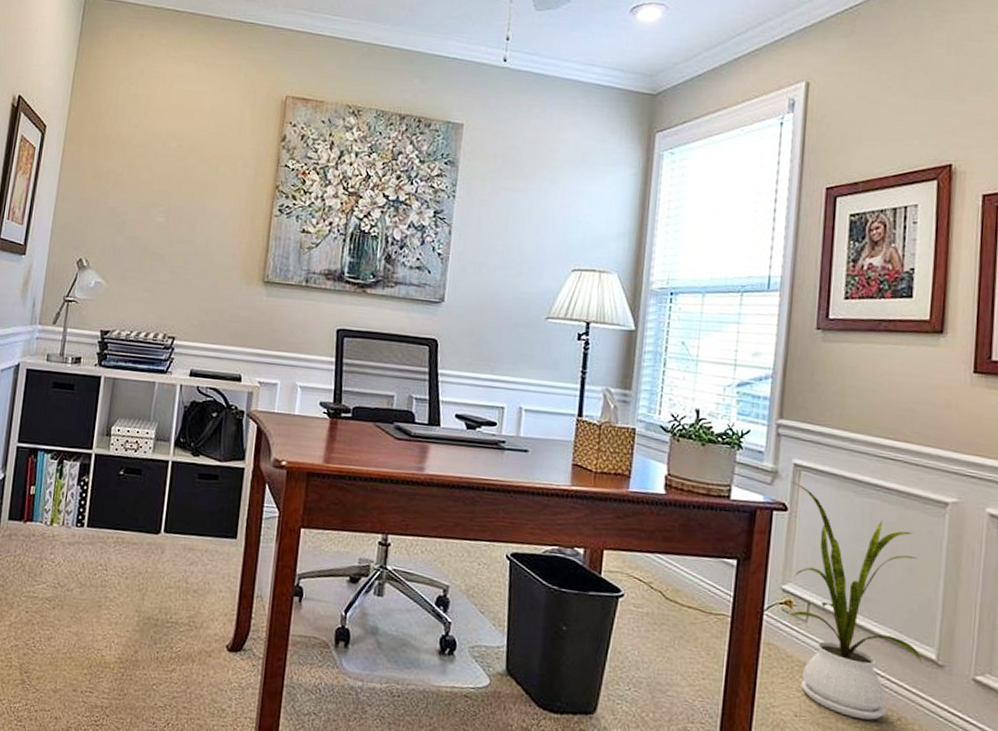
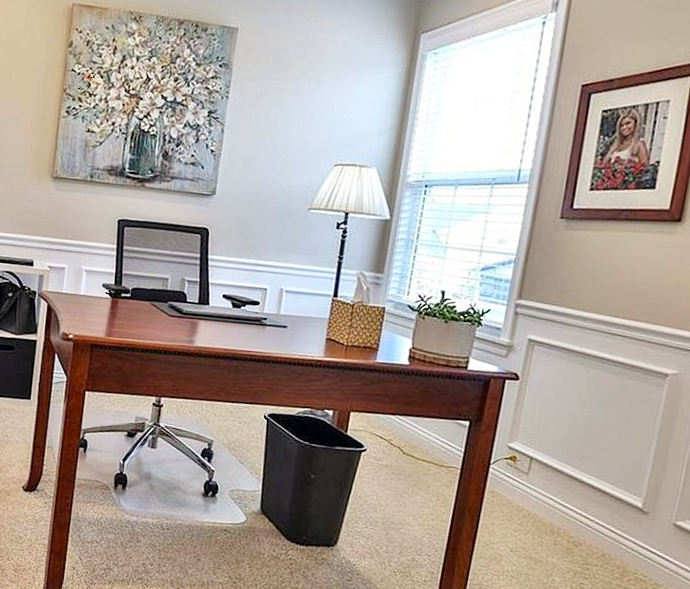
house plant: present [788,482,923,720] -> none [511,355,634,556]

